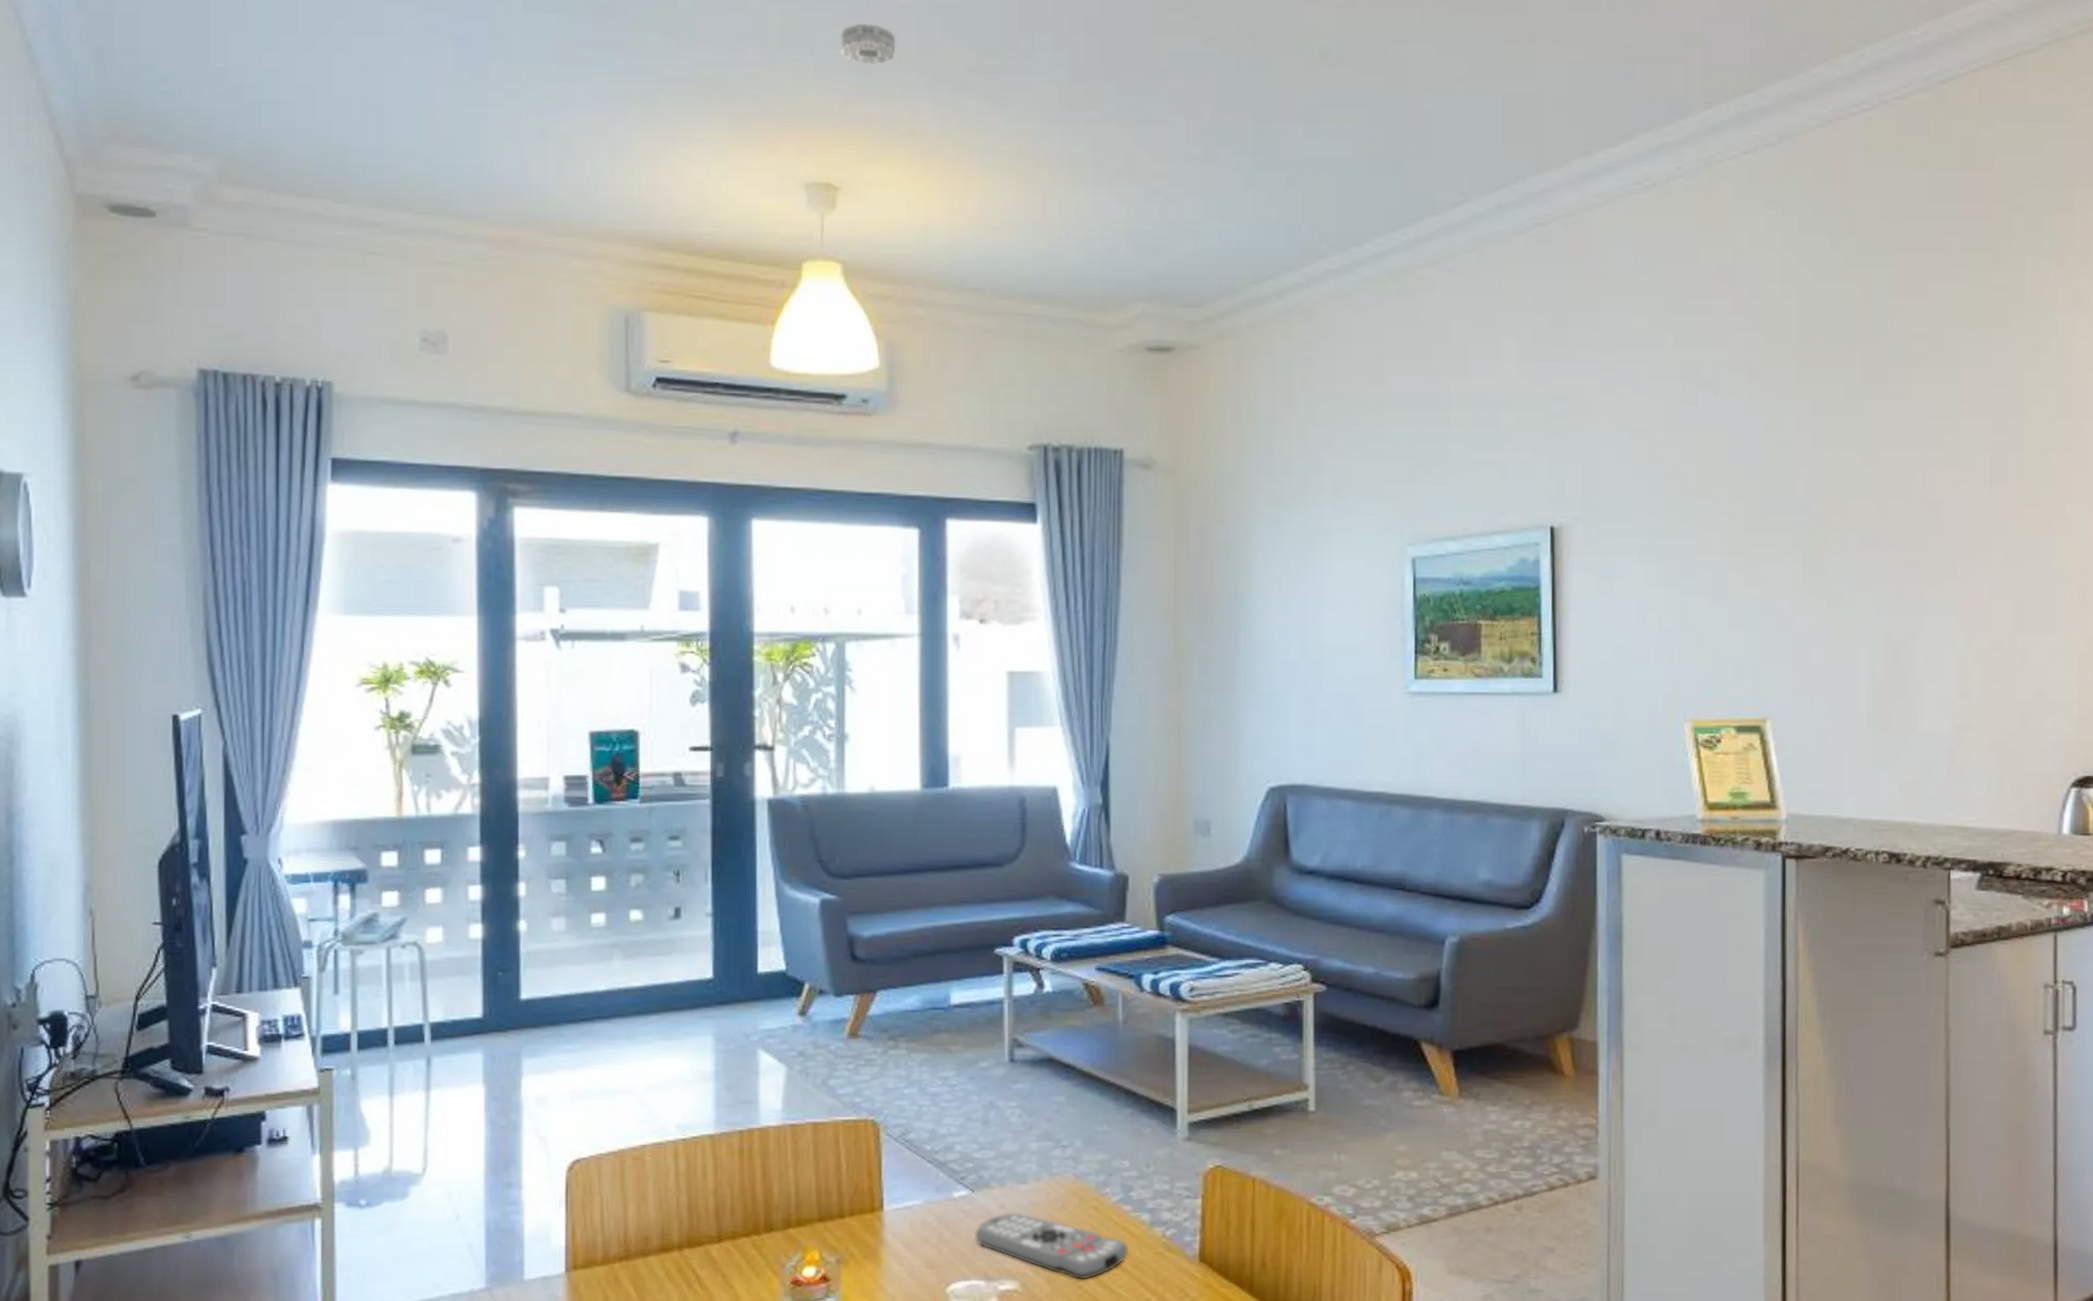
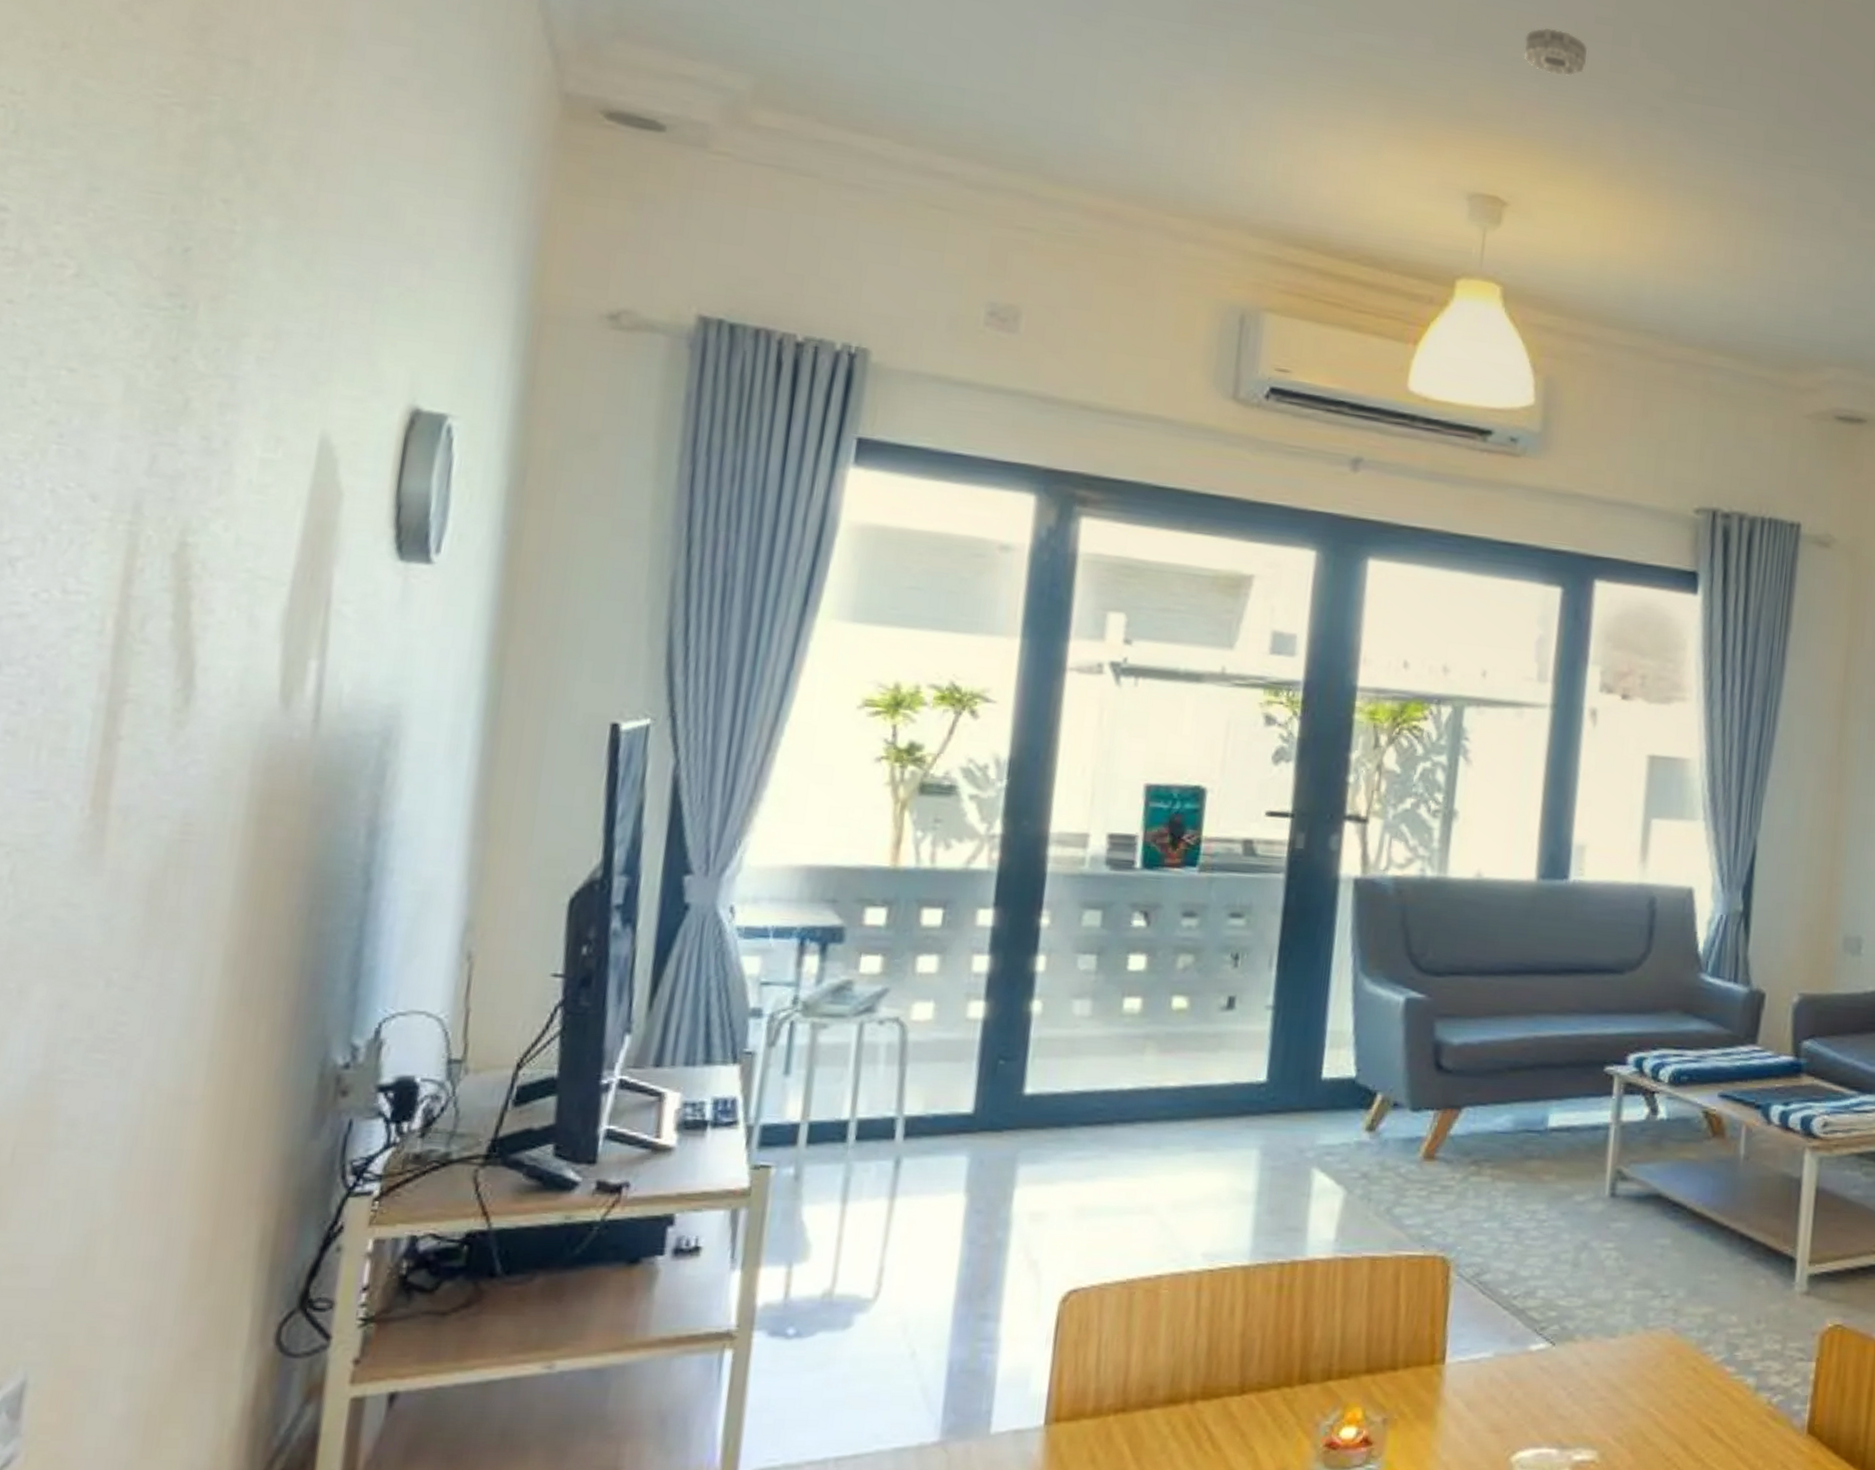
remote control: present [974,1212,1129,1281] -> none [1550,1370,1729,1452]

